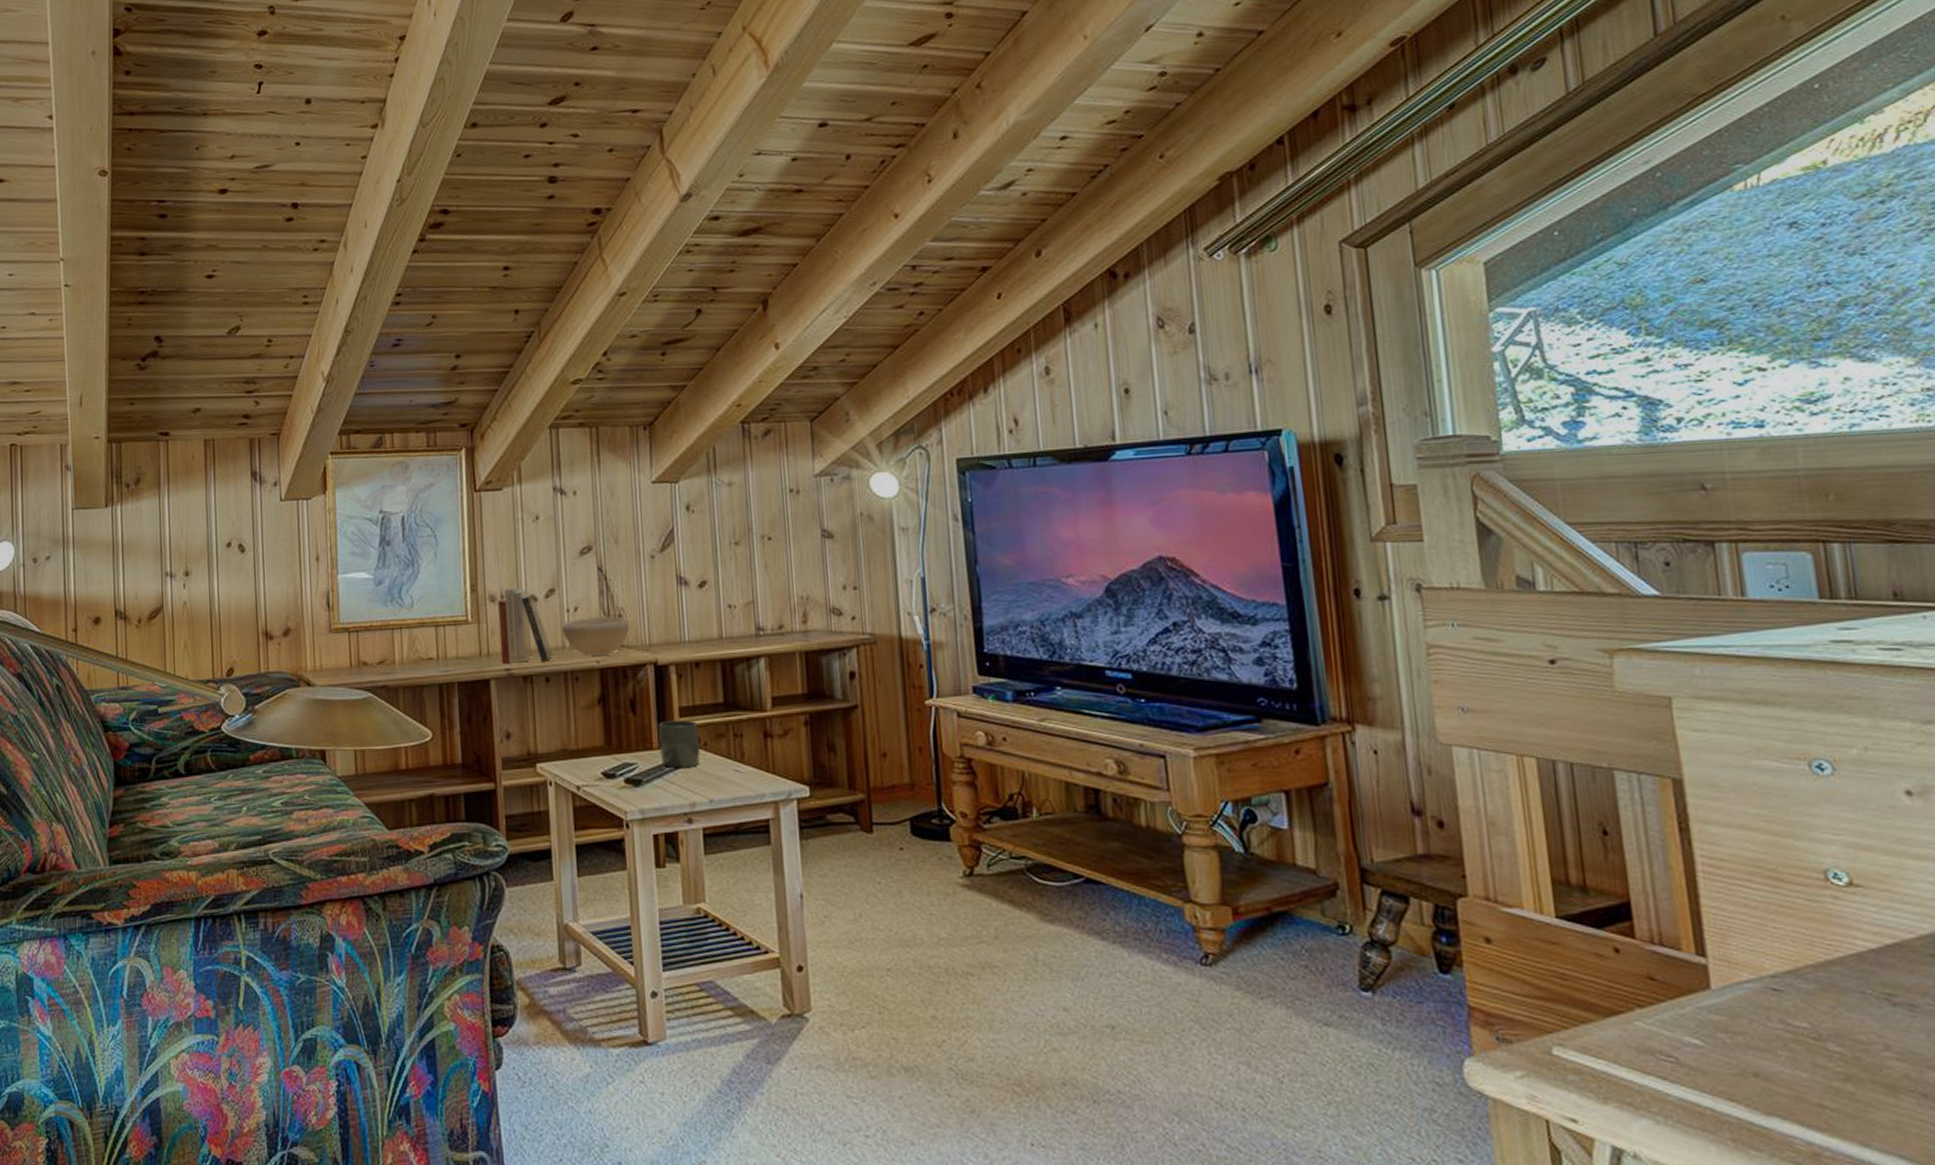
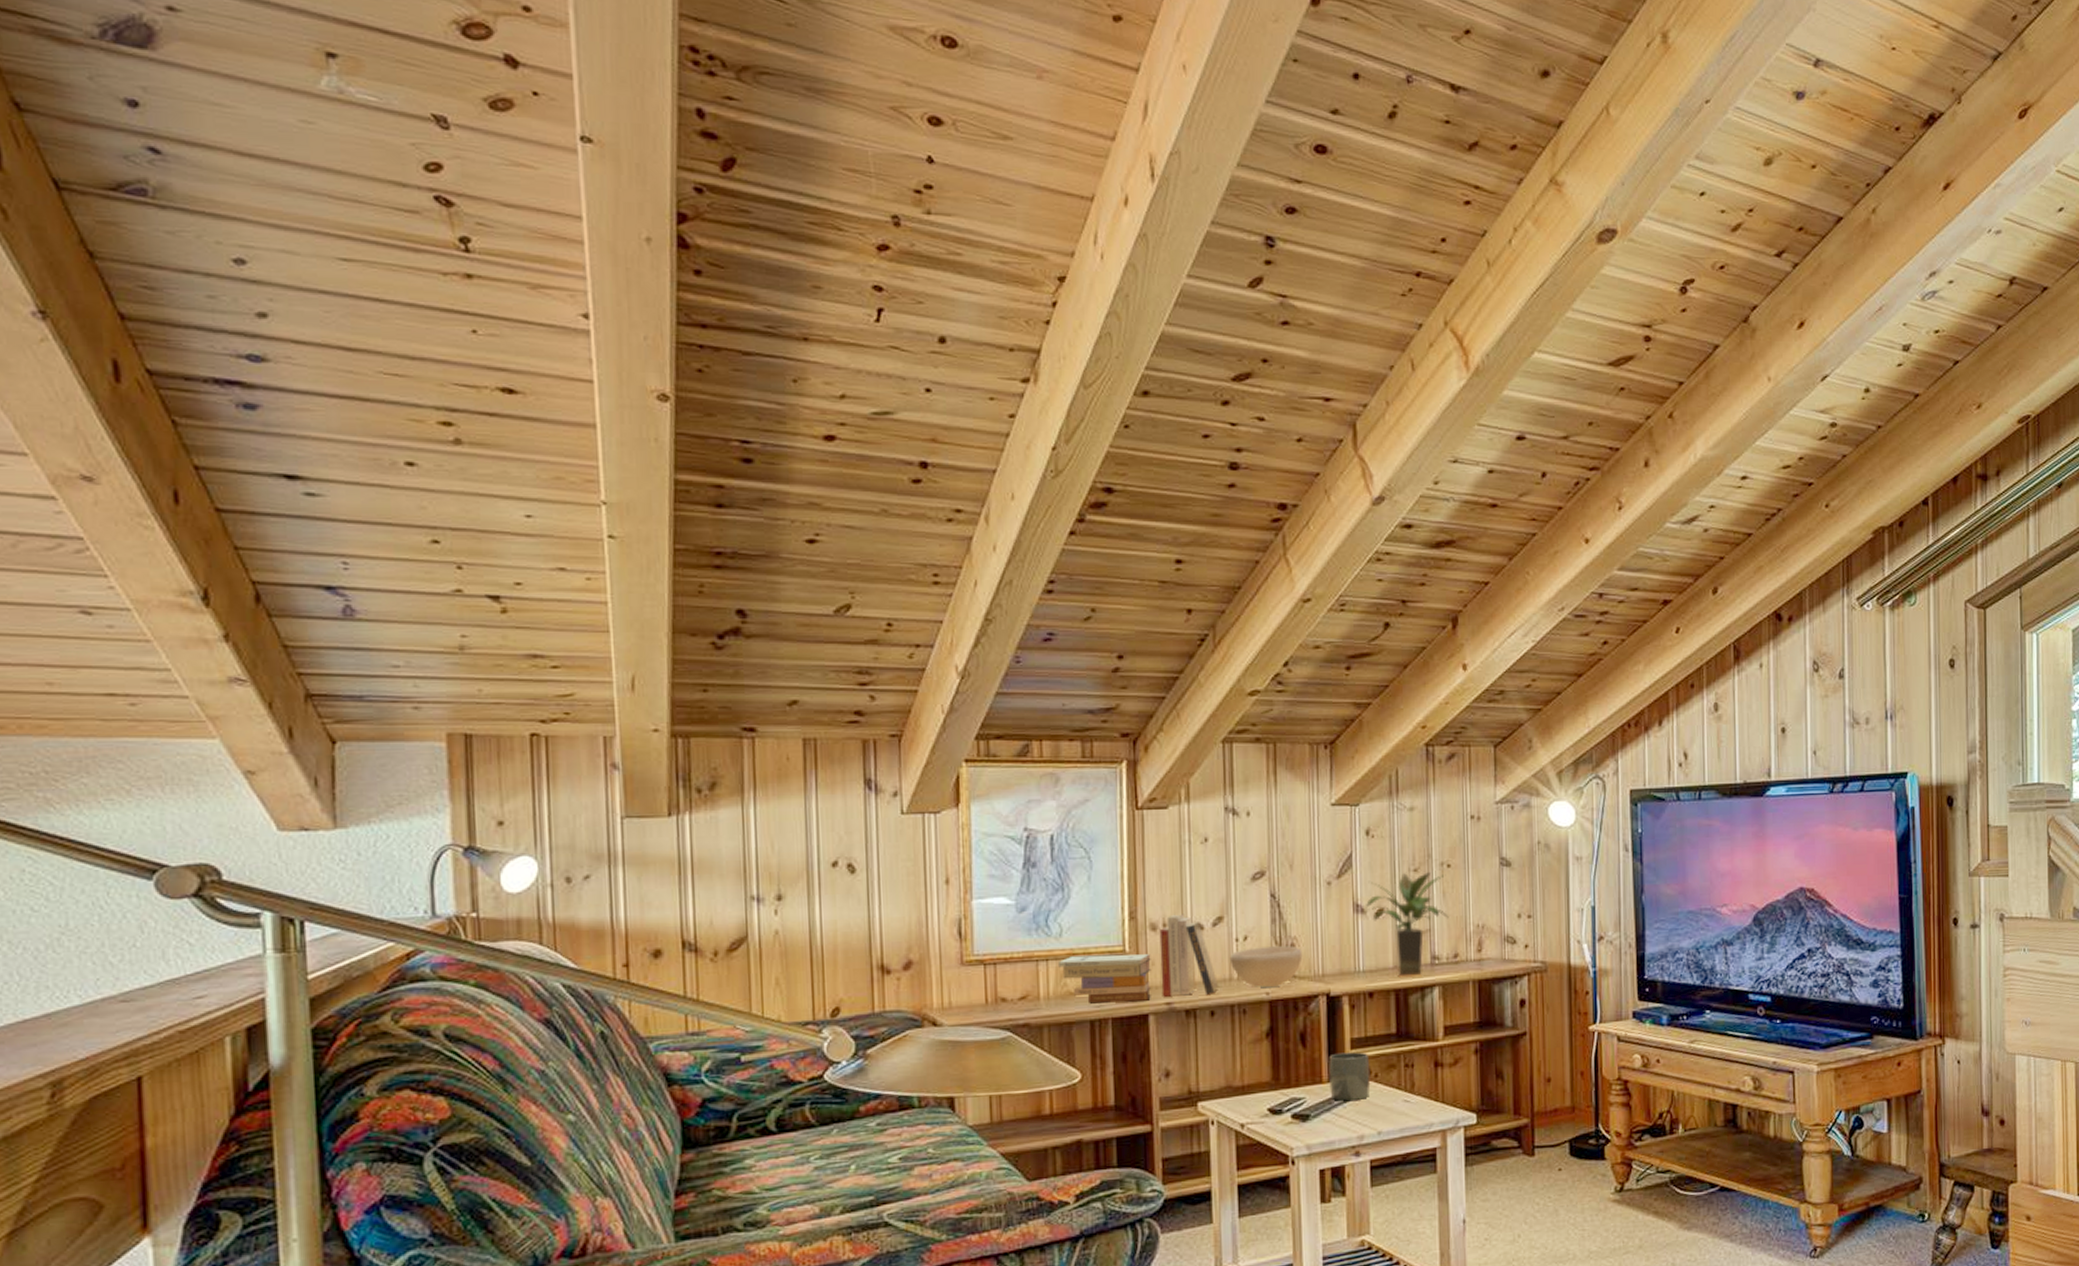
books: none [410,623,492,669] -> present [1057,954,1151,1004]
potted plant: none [688,545,772,646] -> present [1365,872,1449,975]

